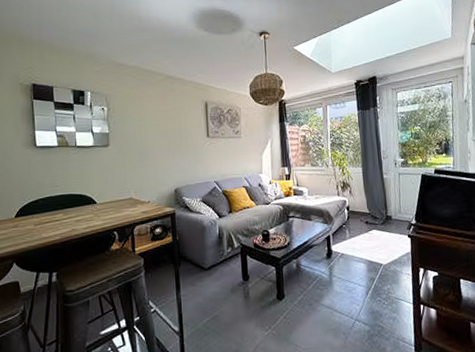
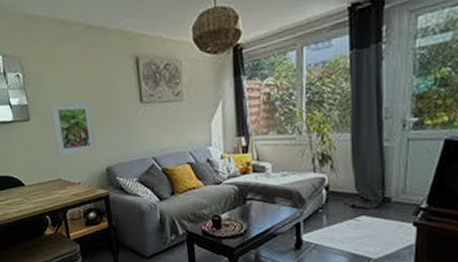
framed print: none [128,132,168,178] -> present [49,101,98,157]

